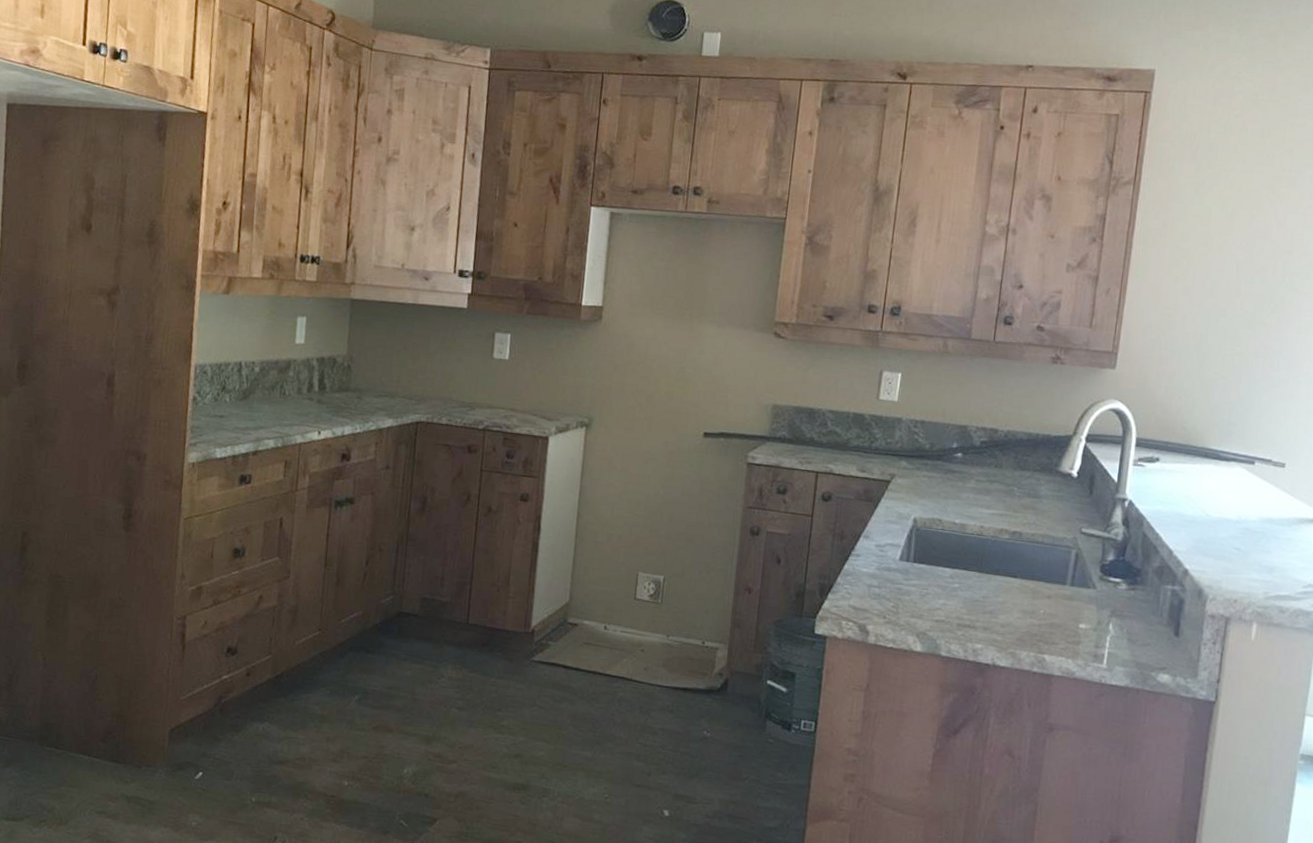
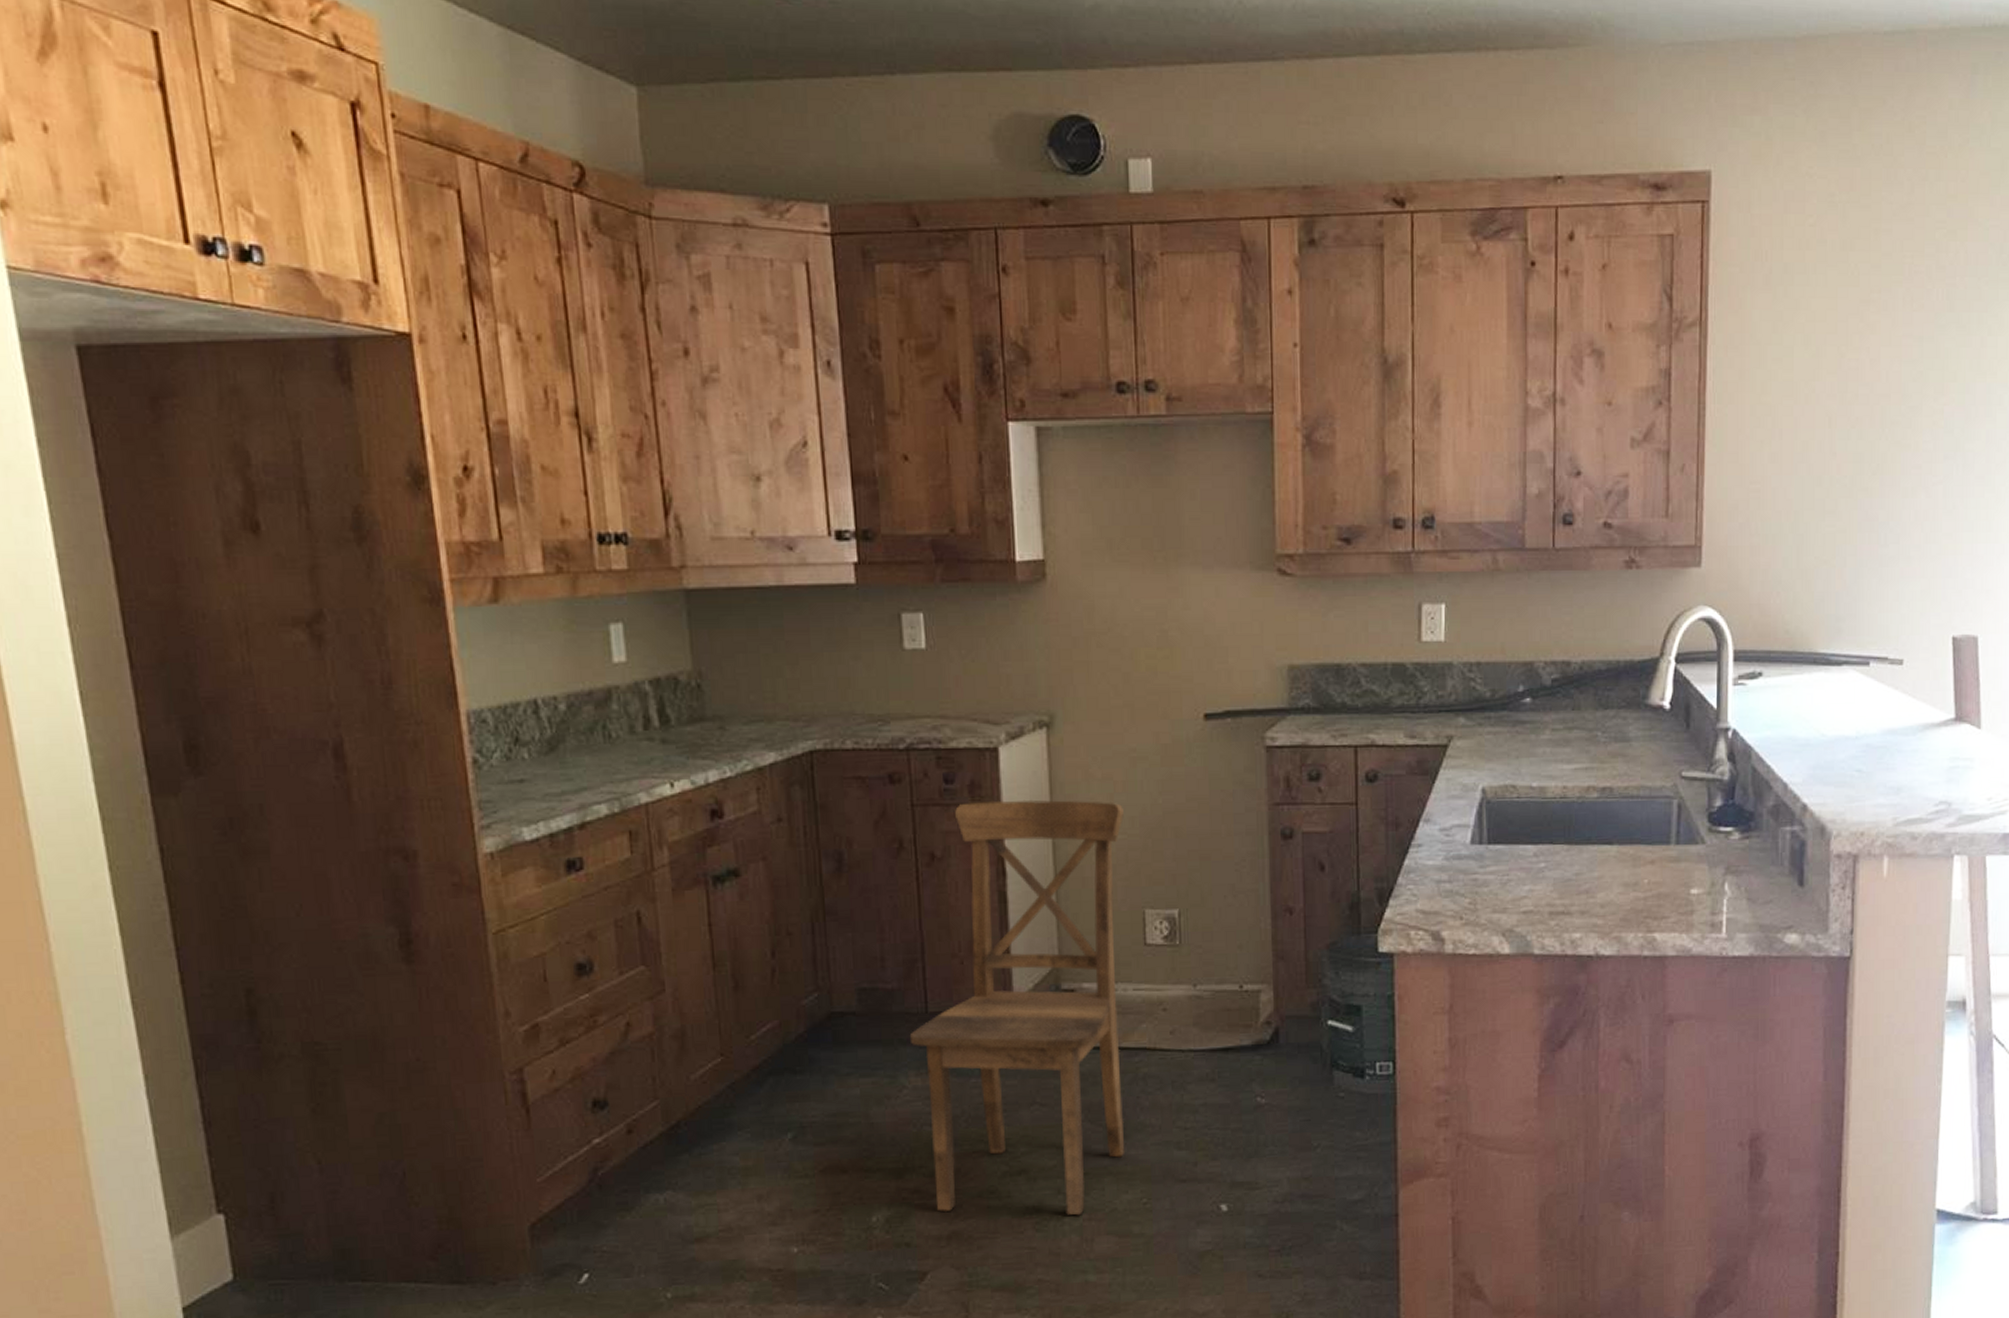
dining chair: none [451,474,634,798] -> present [909,799,1126,1216]

